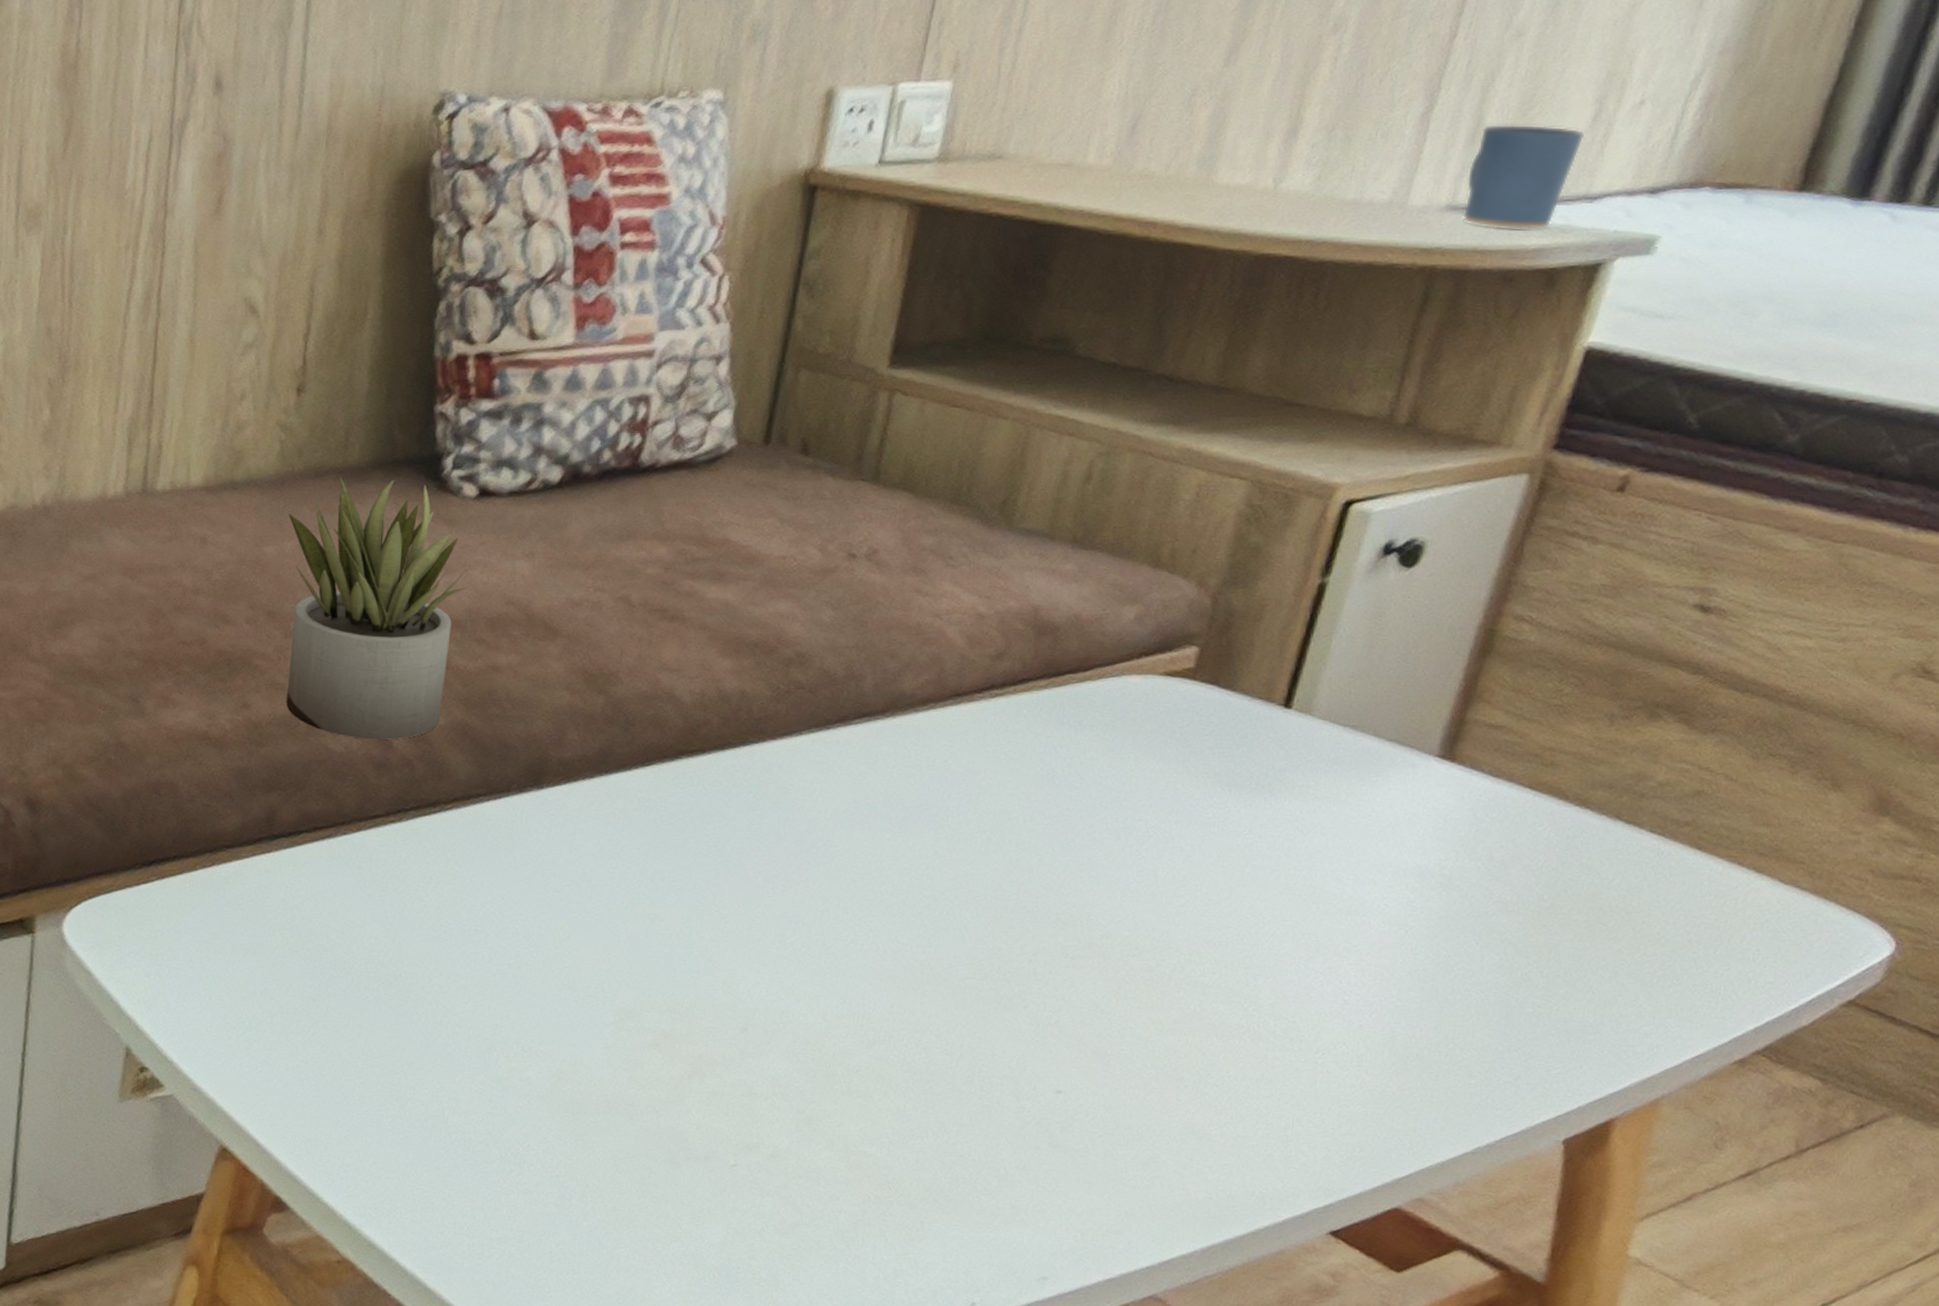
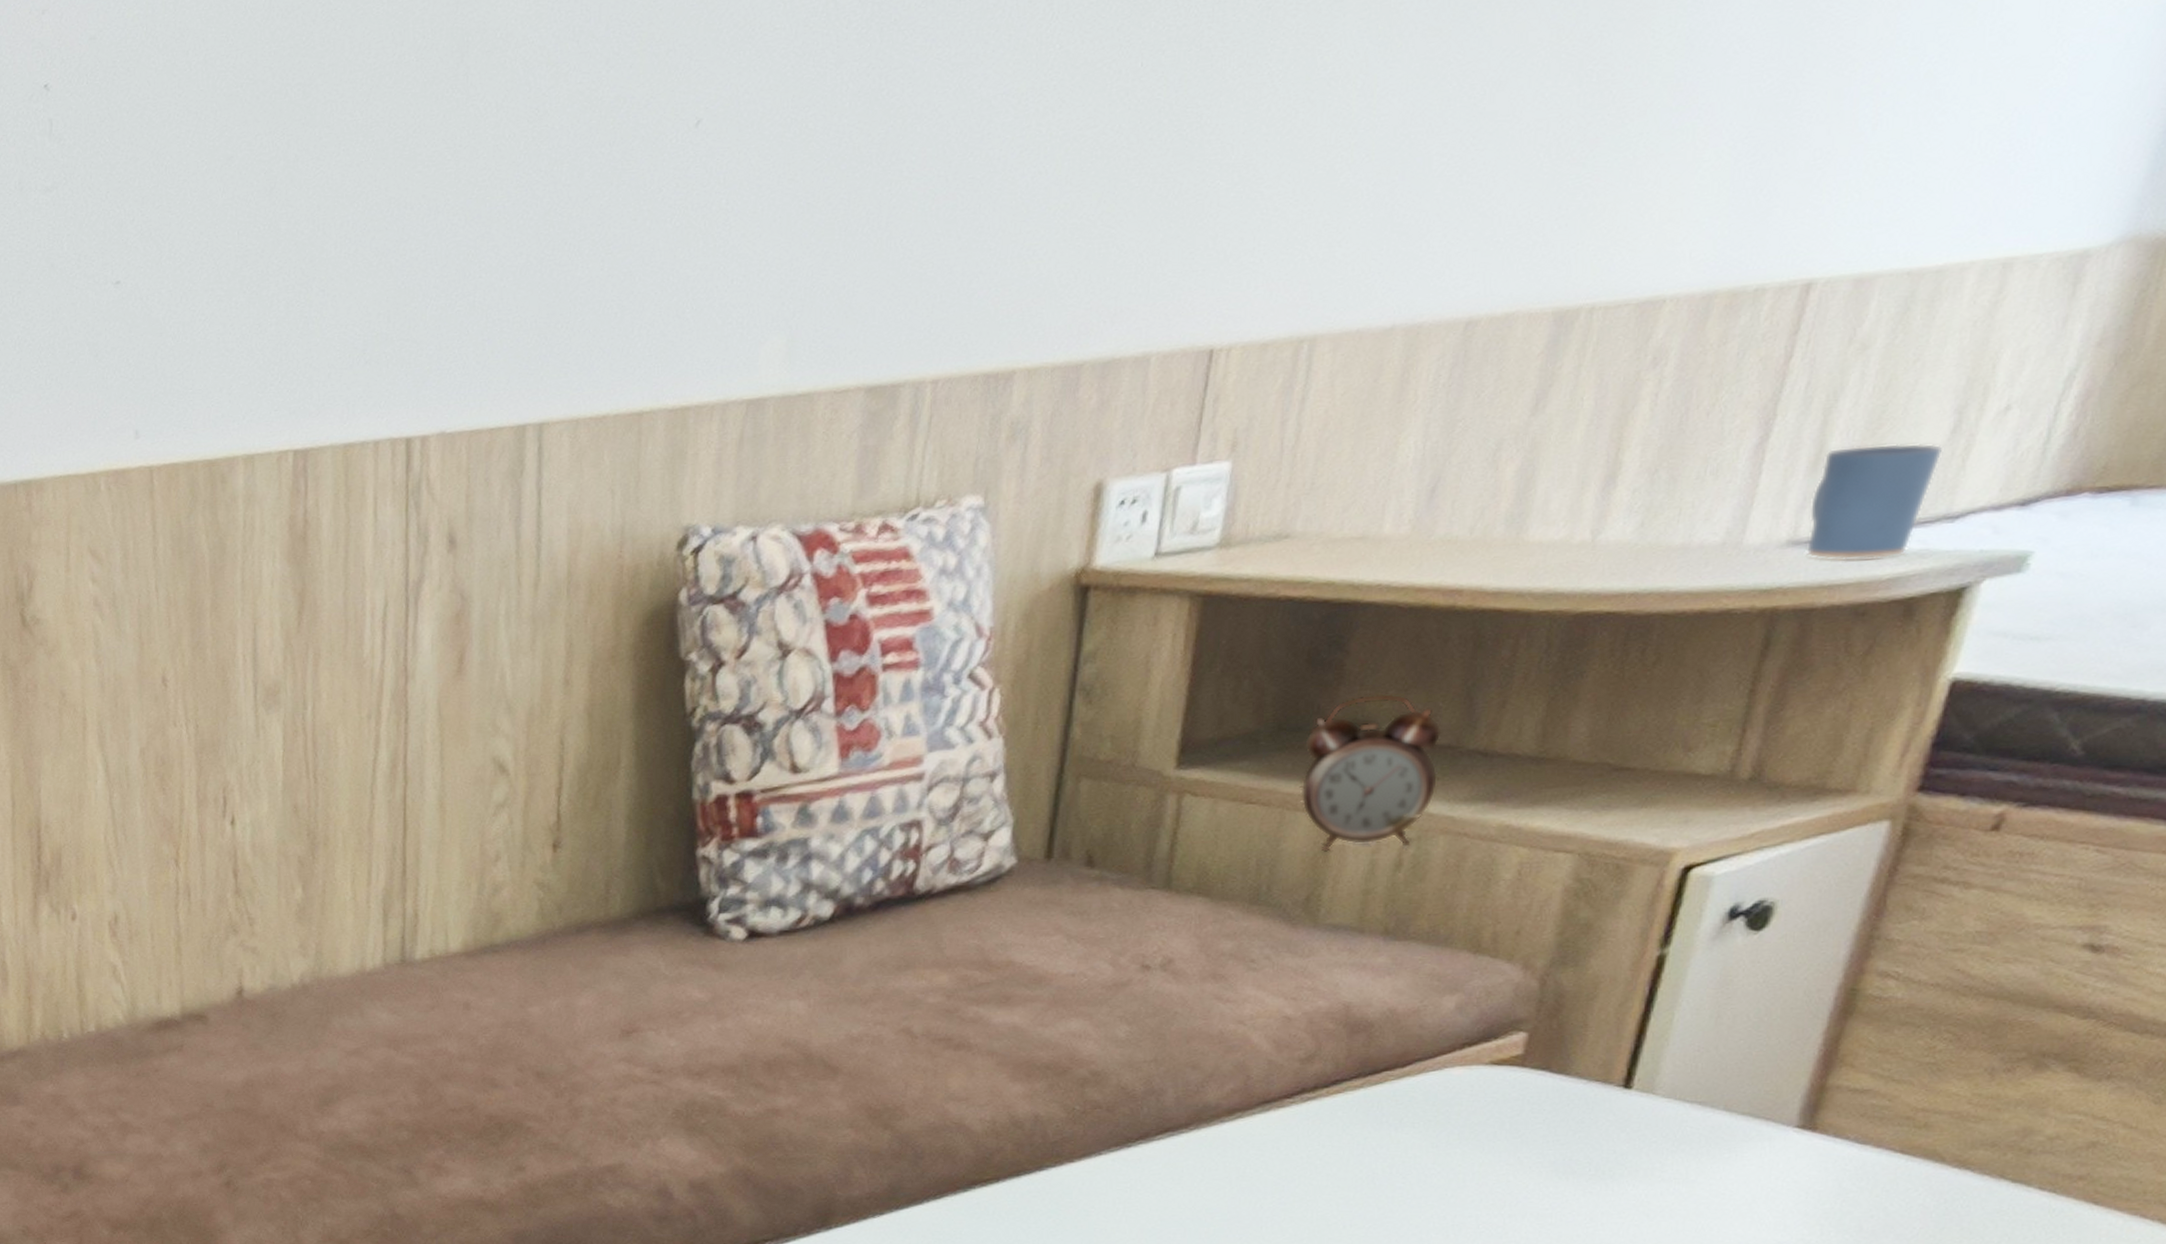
succulent plant: present [286,476,469,740] -> none [552,929,742,1193]
alarm clock: none [1001,313,1133,461] -> present [1300,693,1442,852]

